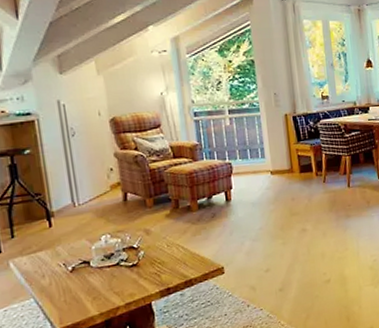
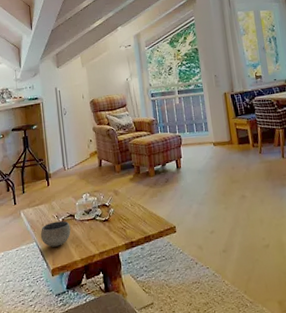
bowl: none [40,269,85,303] -> present [40,221,71,247]

